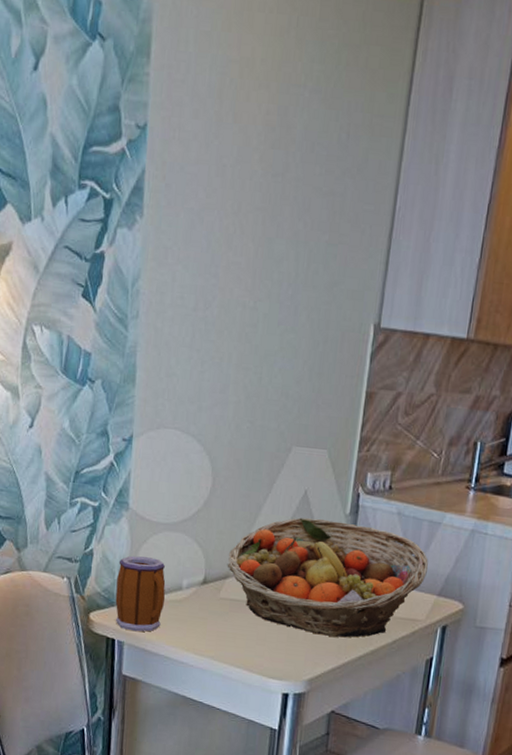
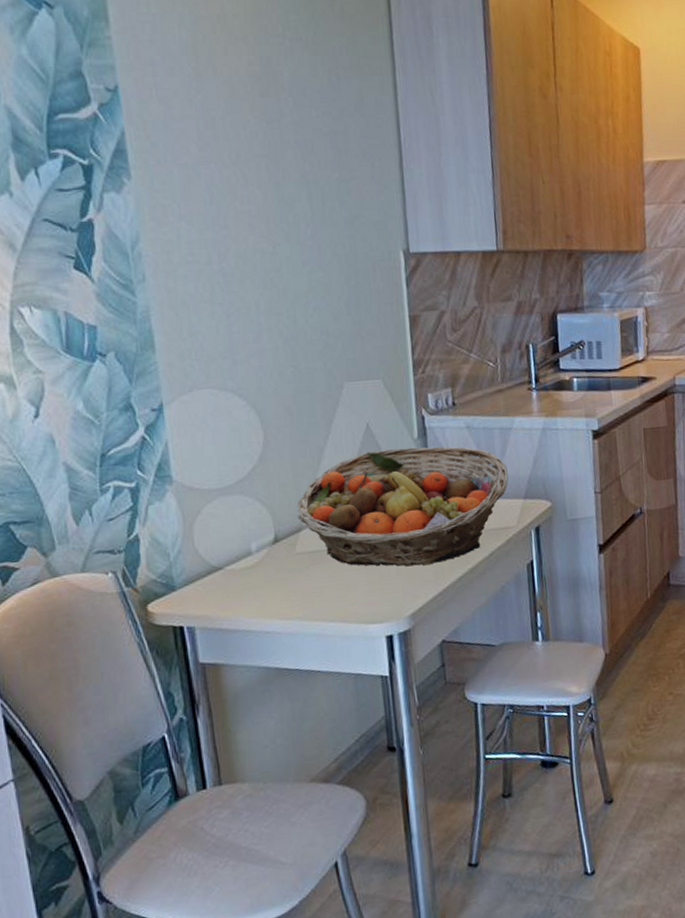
mug: present [115,555,166,632] -> none [171,527,235,613]

